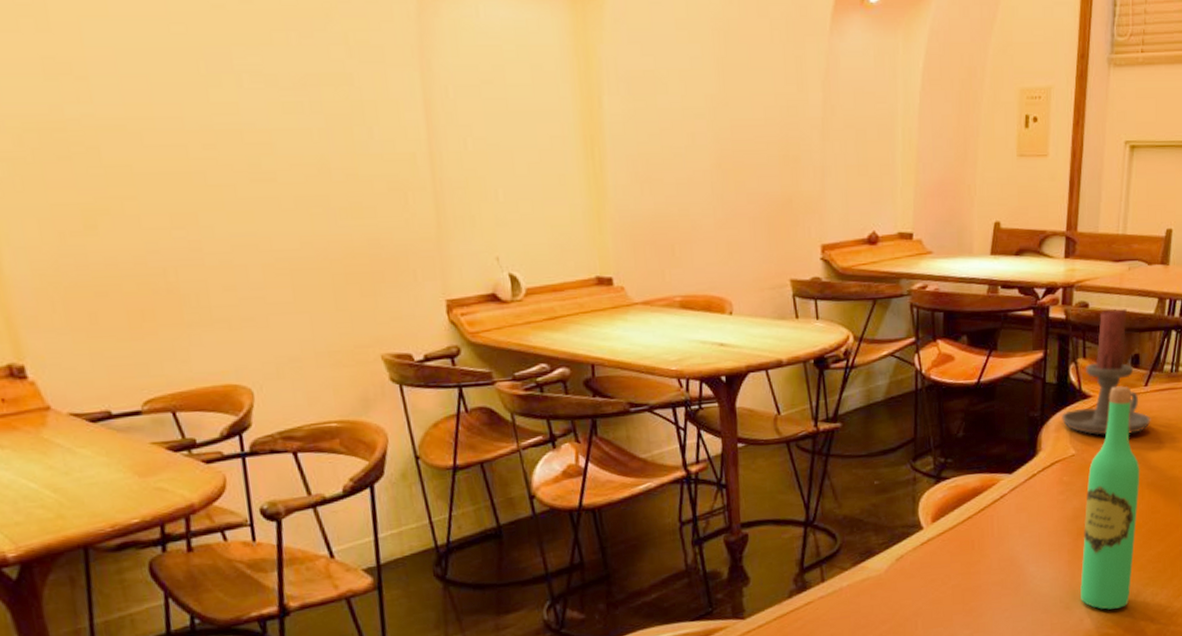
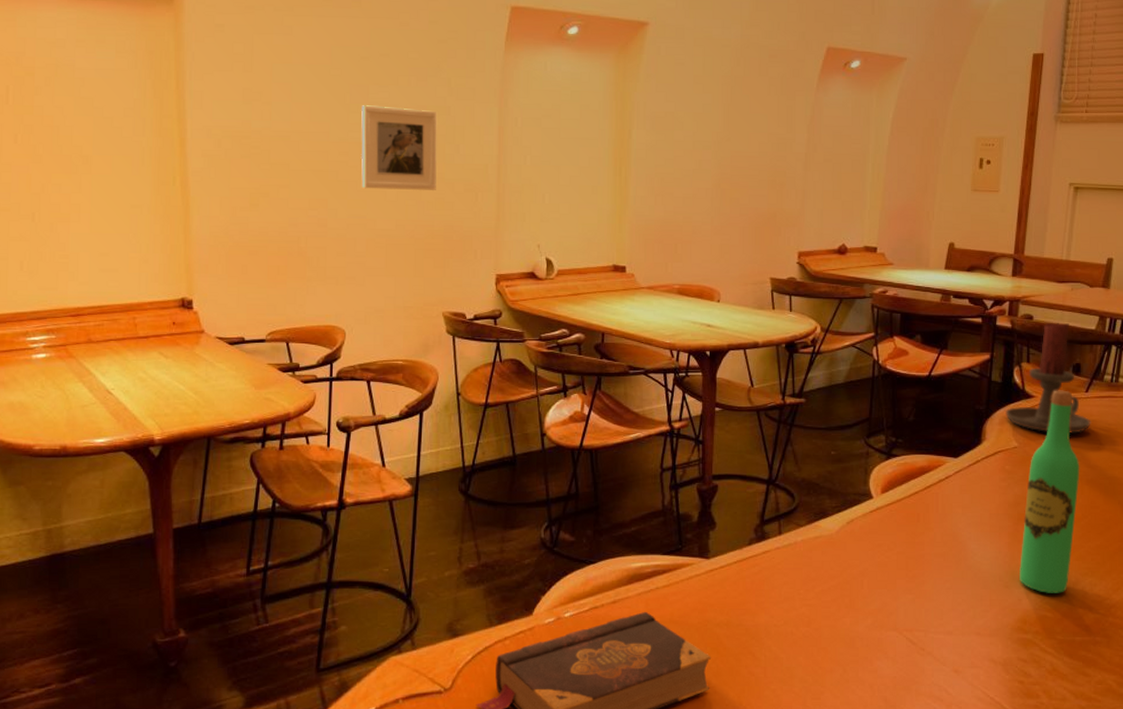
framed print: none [224,75,349,195] -> present [361,105,438,190]

